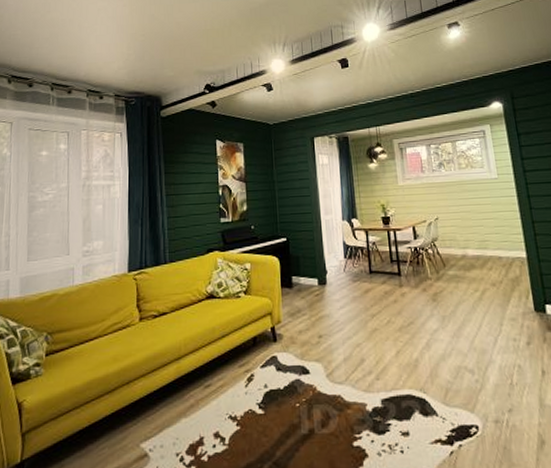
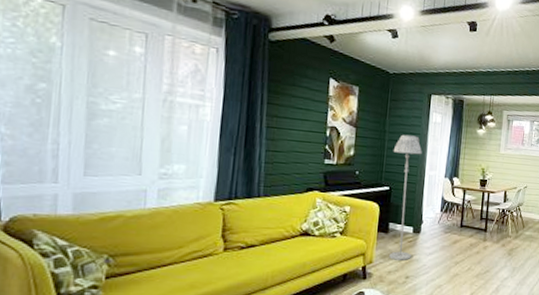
floor lamp: none [284,181,321,318] -> present [389,134,422,260]

